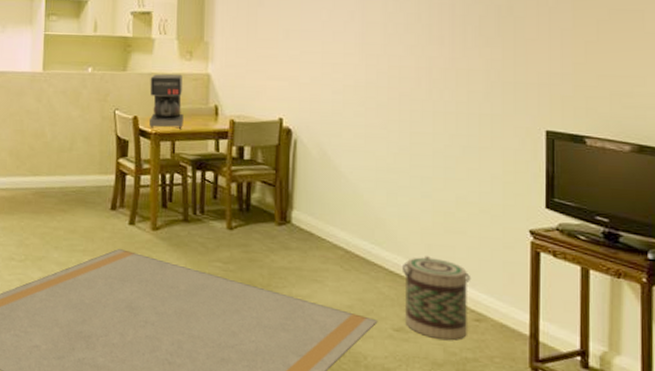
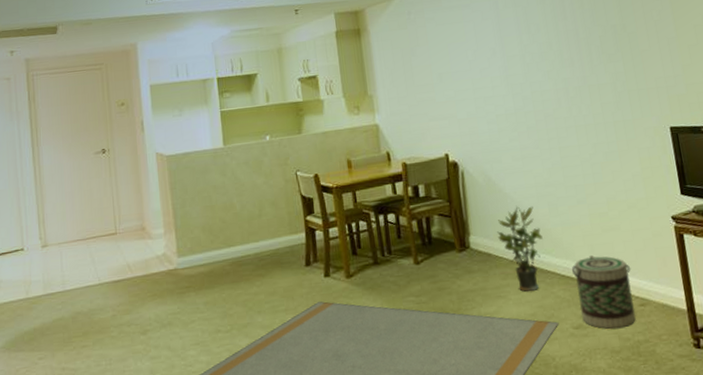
coffee maker: present [150,73,184,129] -> none [324,128,361,183]
potted plant: none [324,186,375,281] -> present [497,205,543,292]

